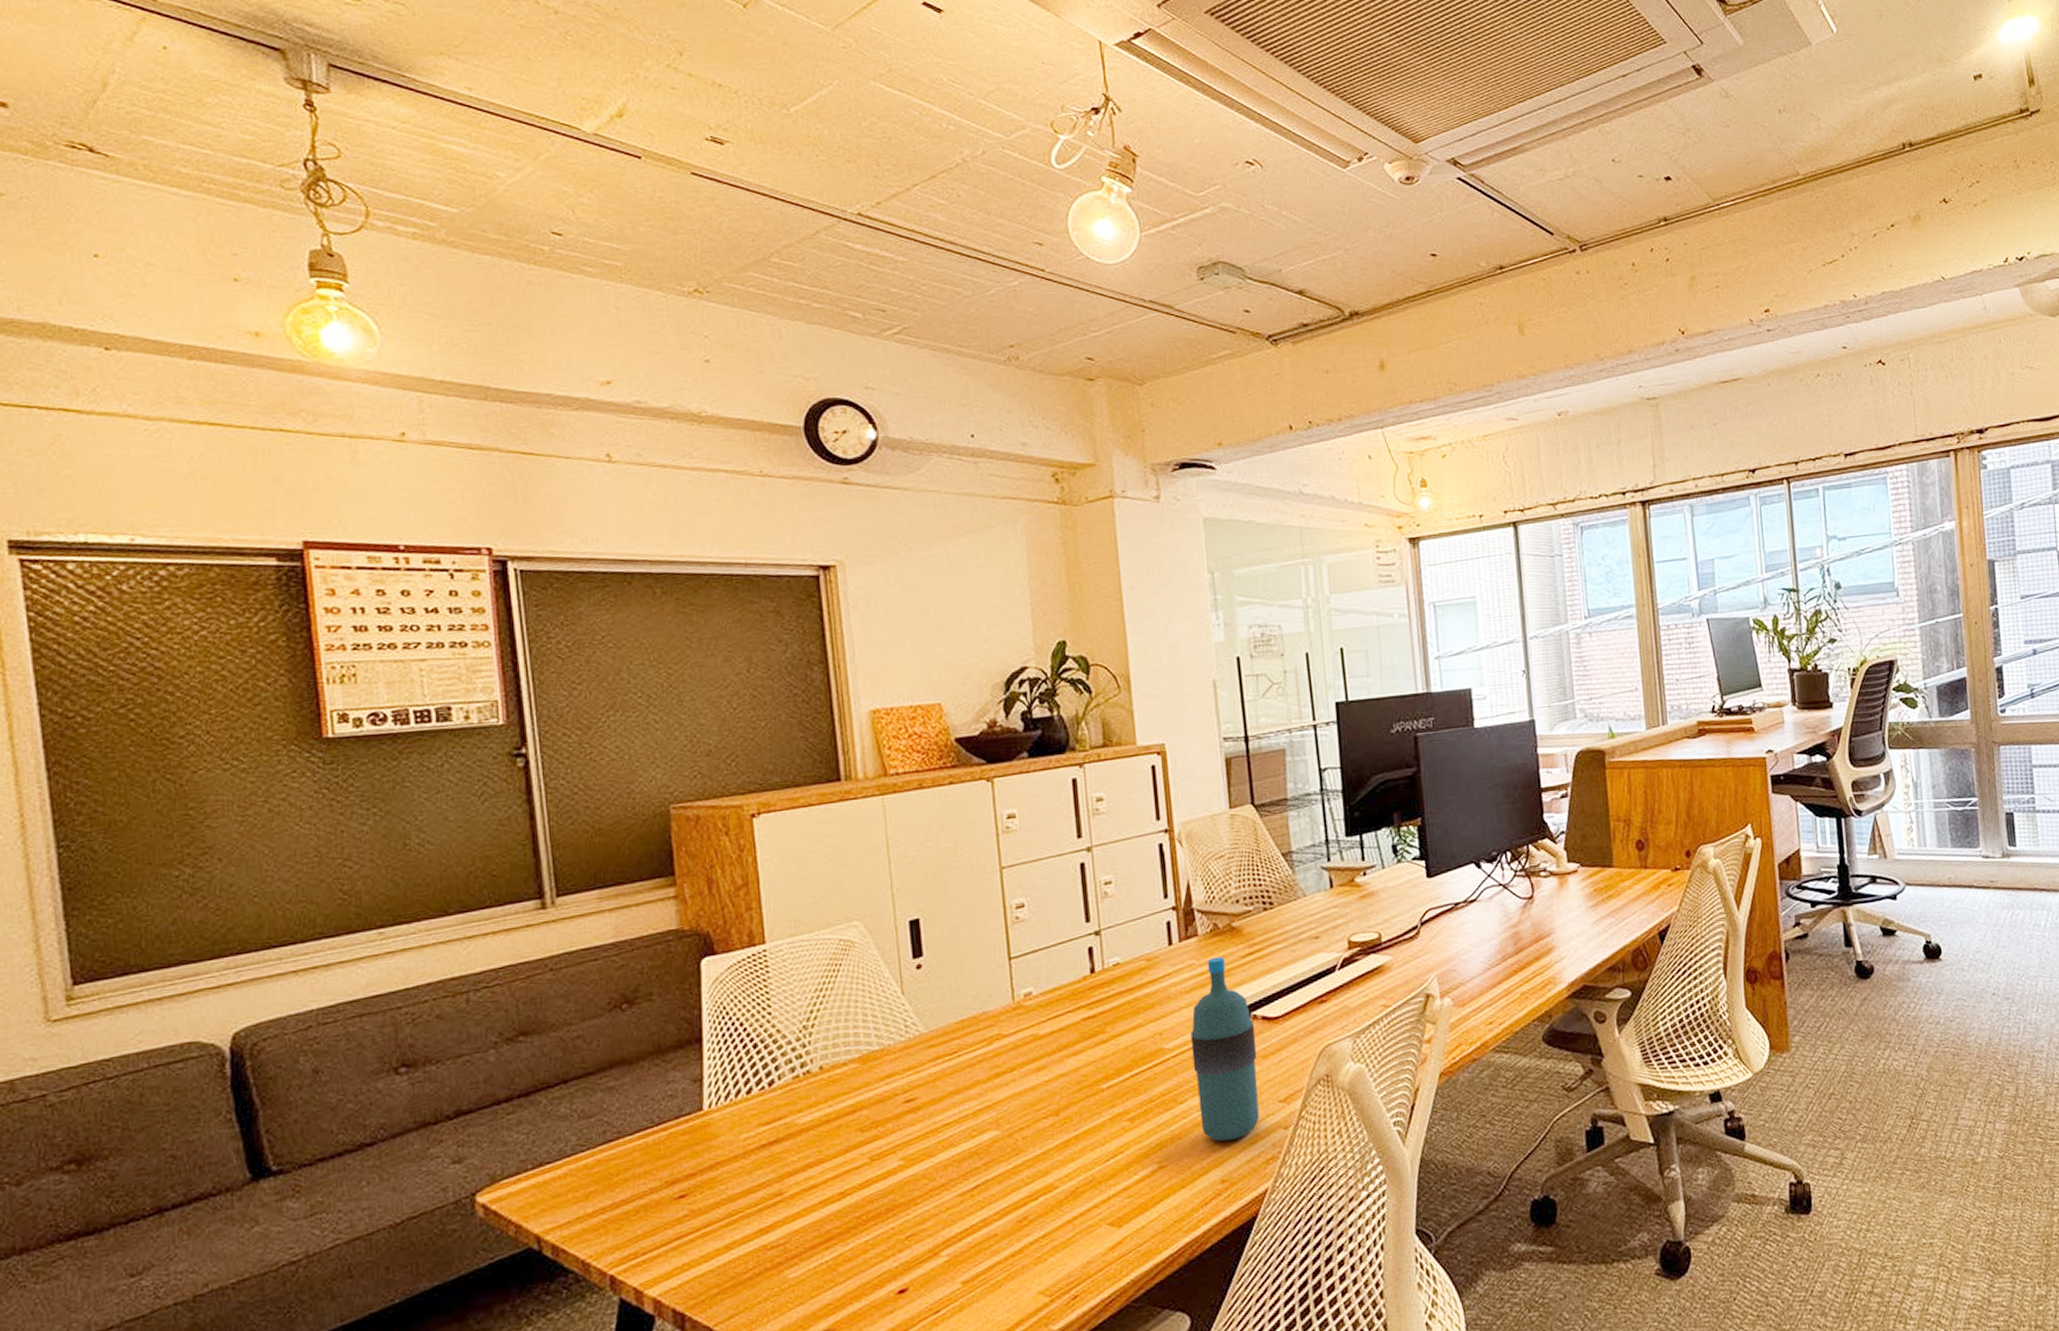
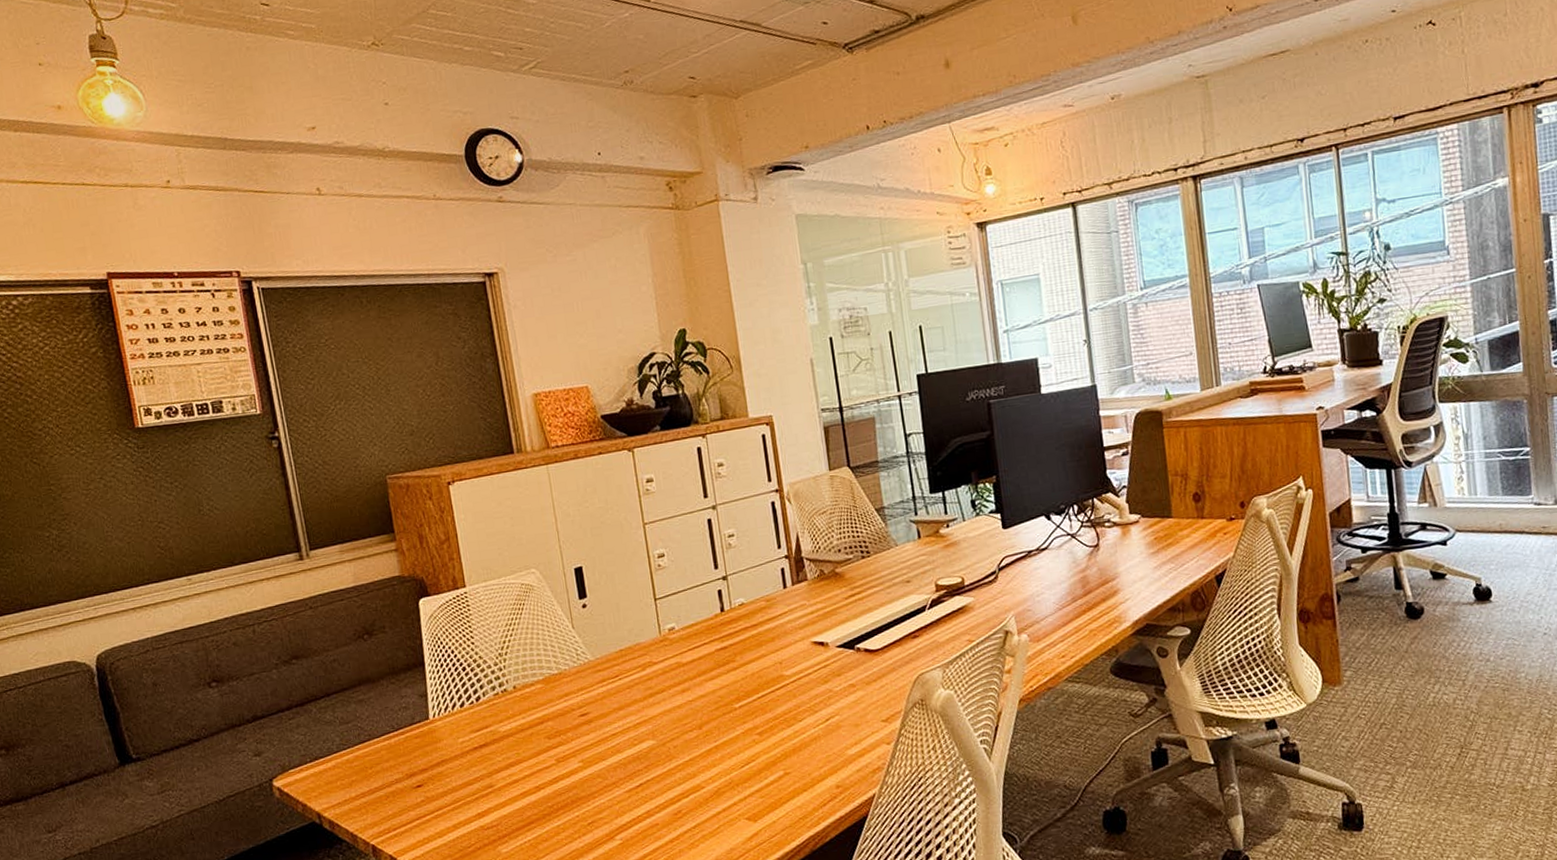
water bottle: present [1190,956,1259,1142] -> none [805,598,866,754]

